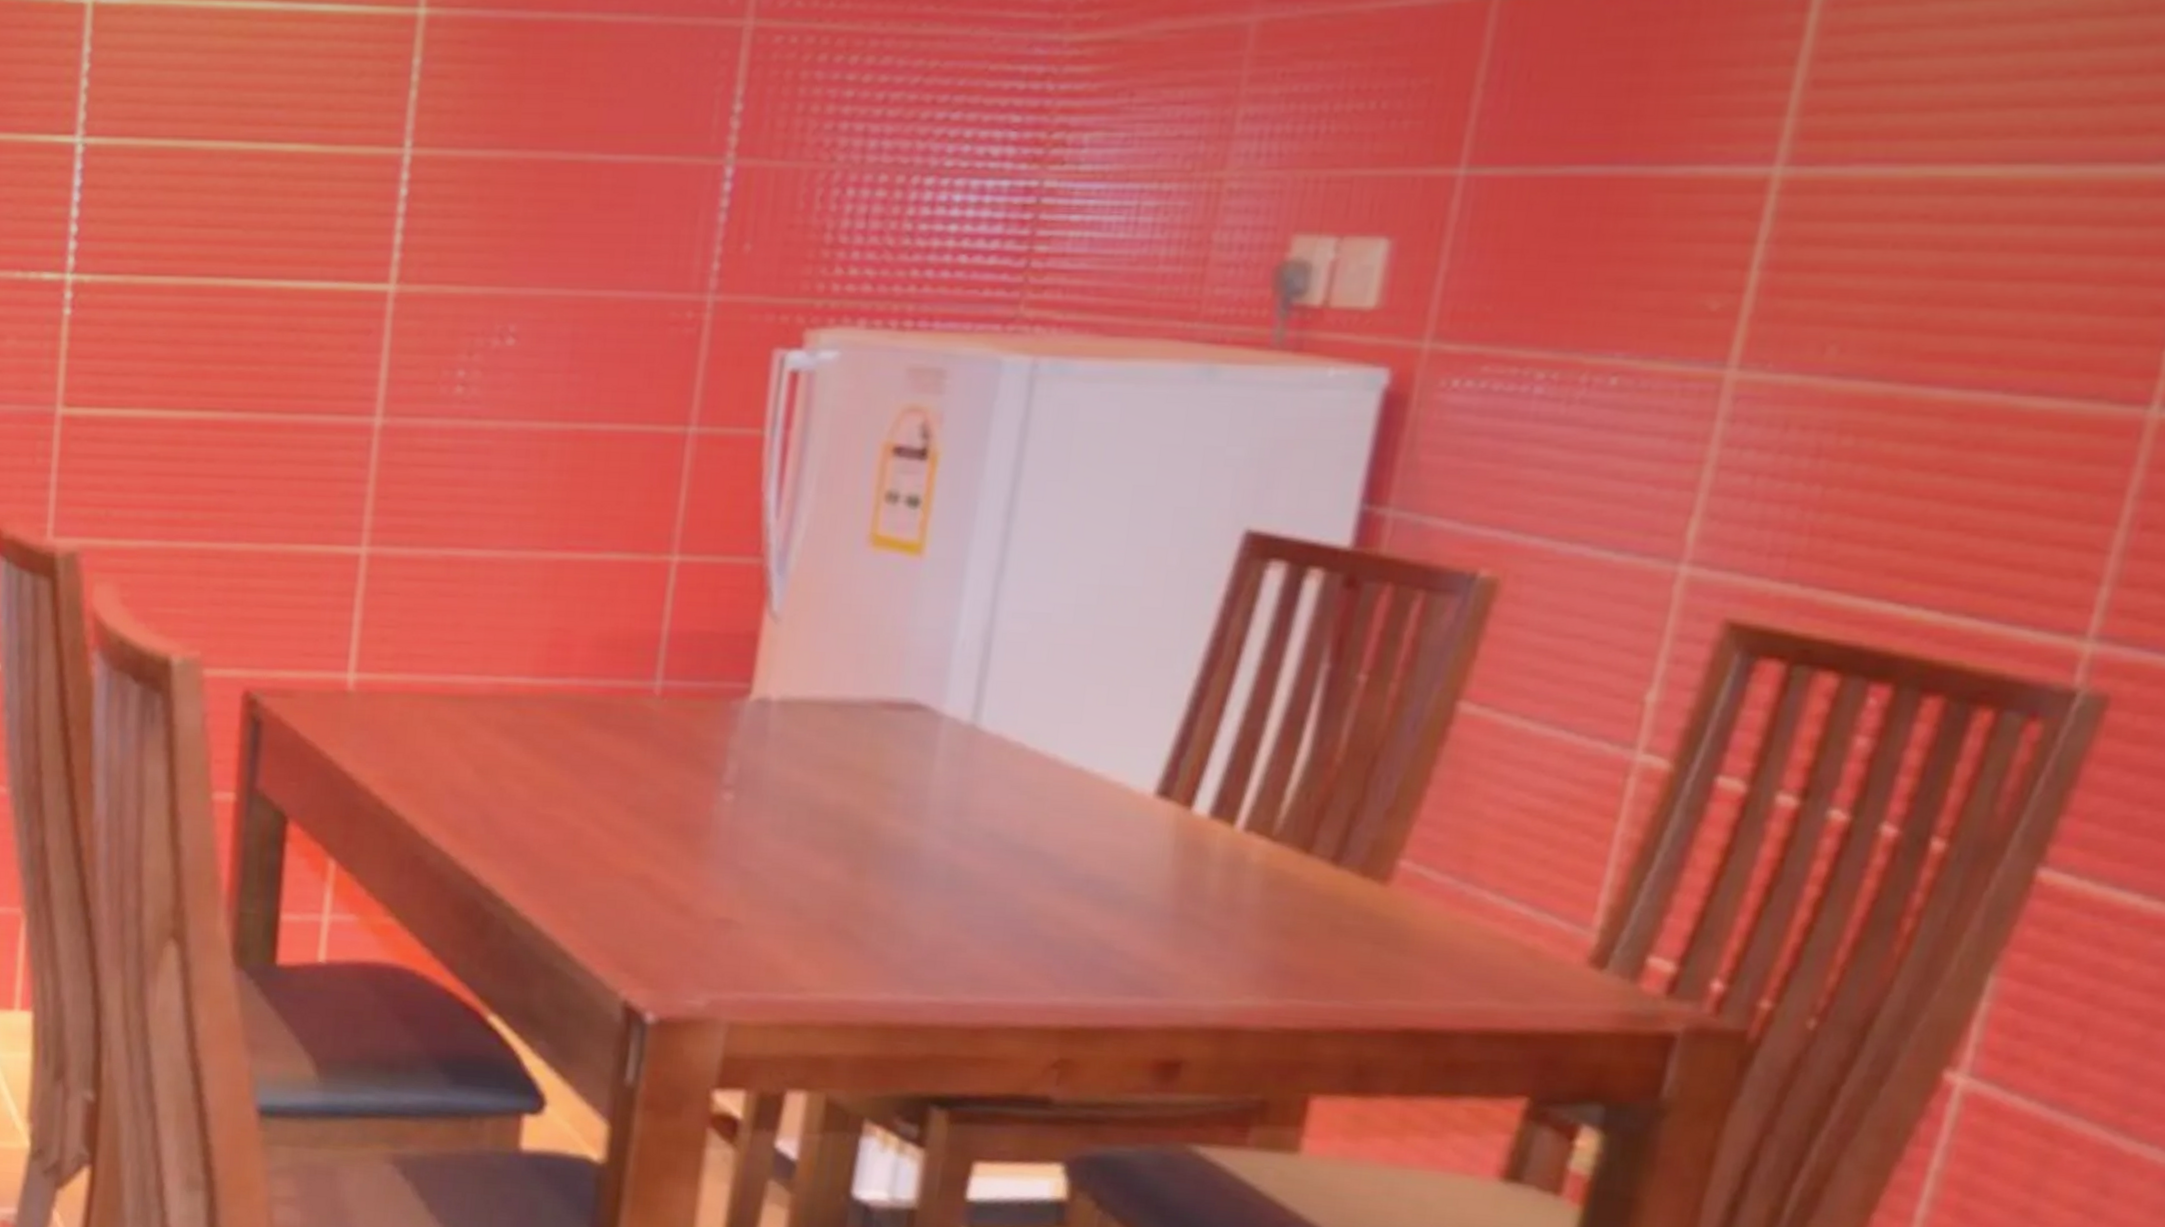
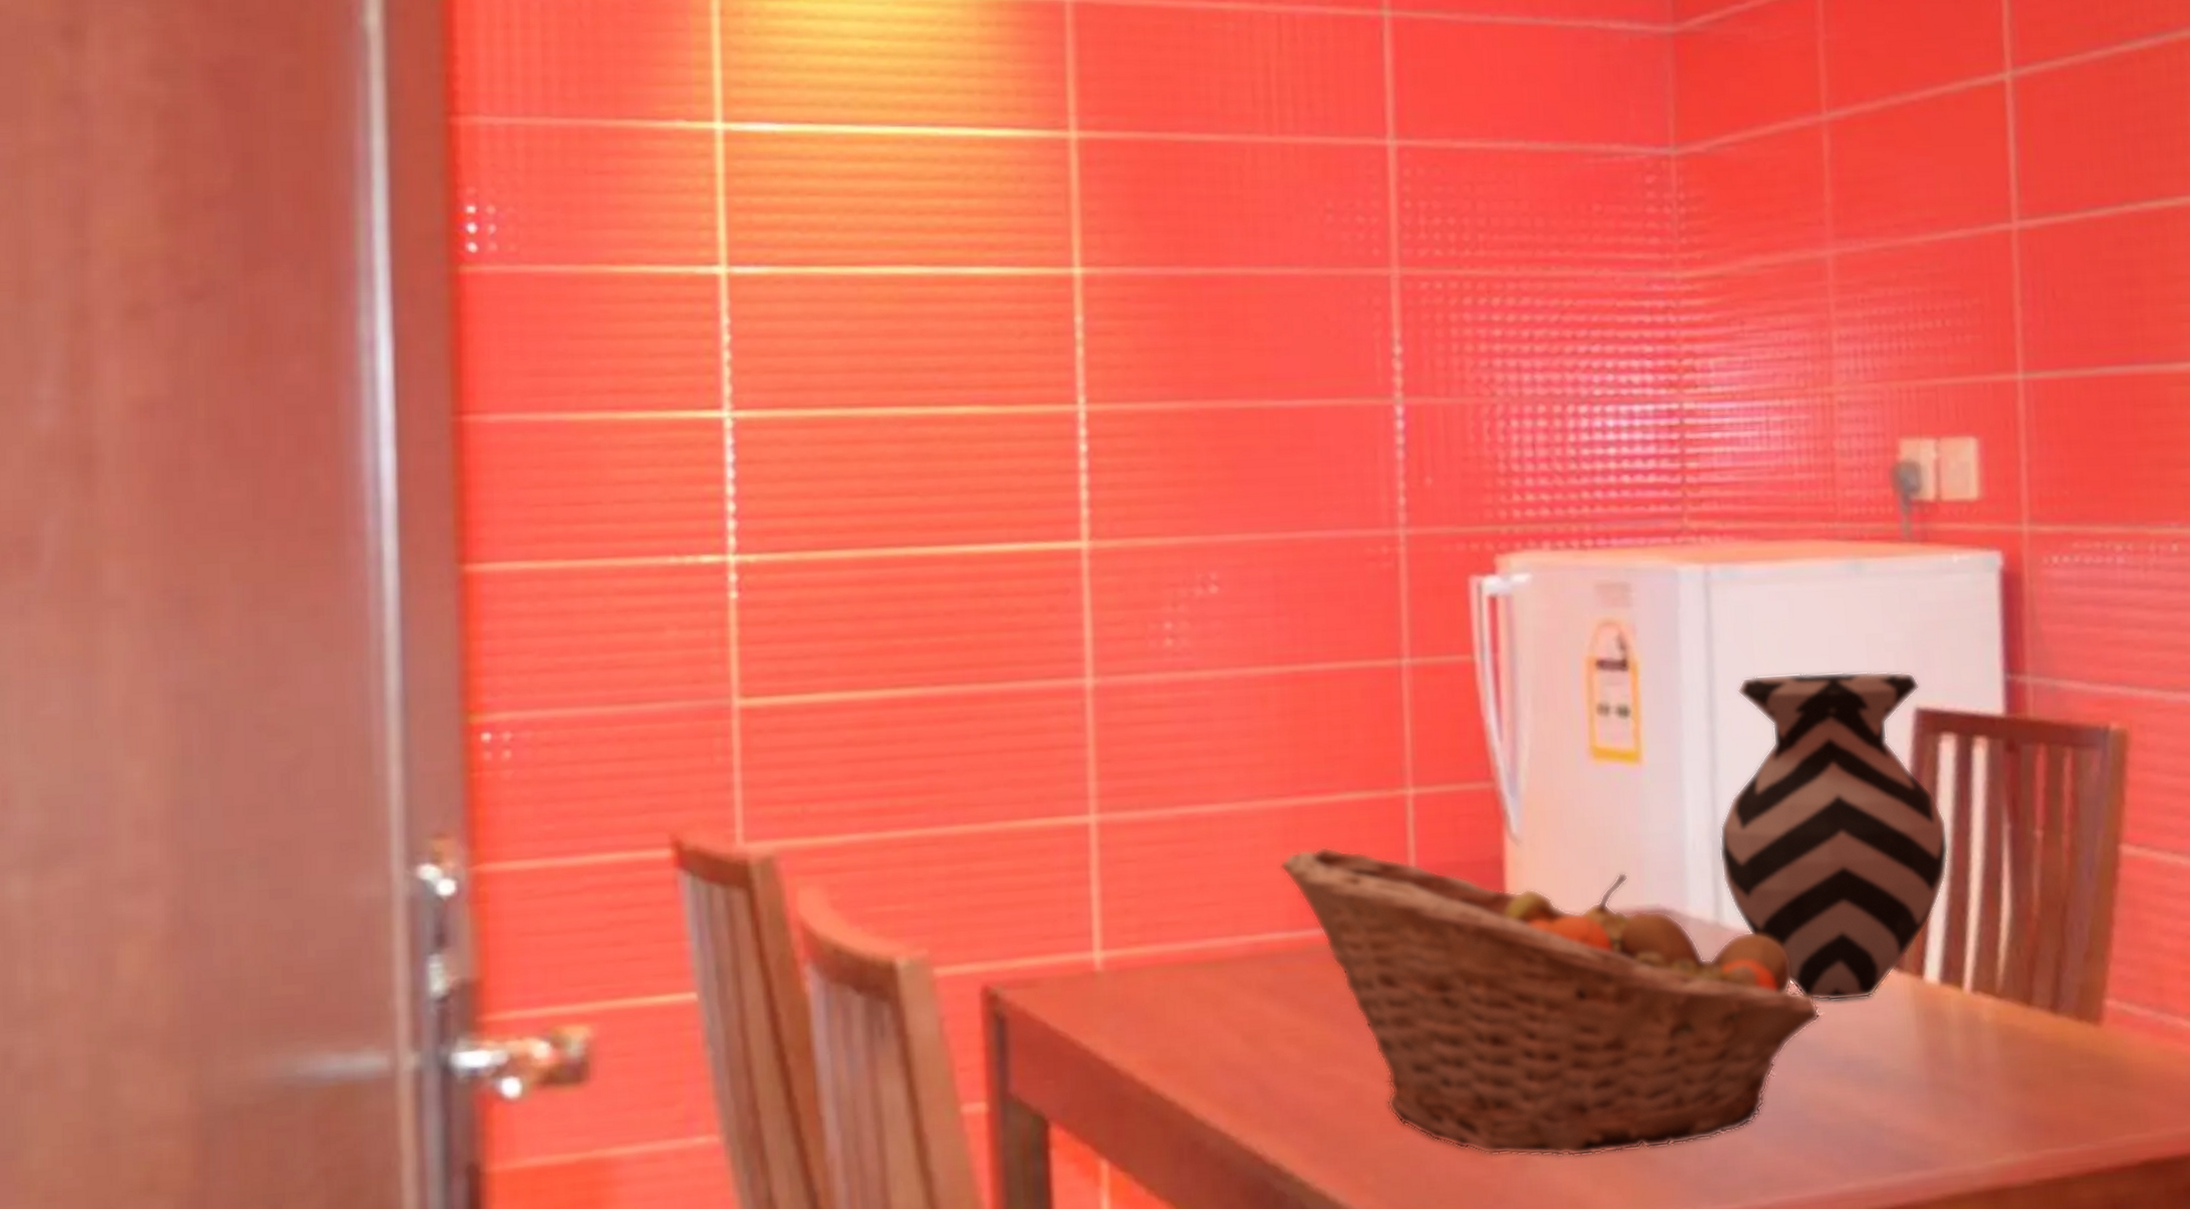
fruit basket: none [534,601,1068,932] -> present [1279,846,1821,1157]
vase: none [988,478,1256,821] -> present [1719,671,1949,1002]

